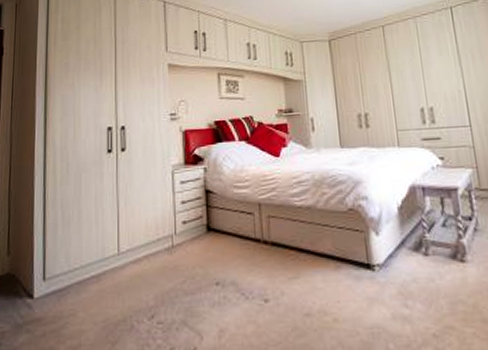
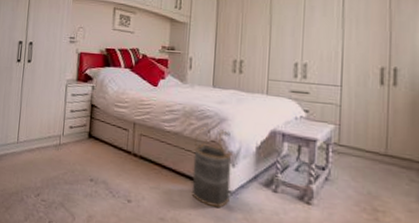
basket: none [330,193,380,288] -> present [191,126,232,207]

